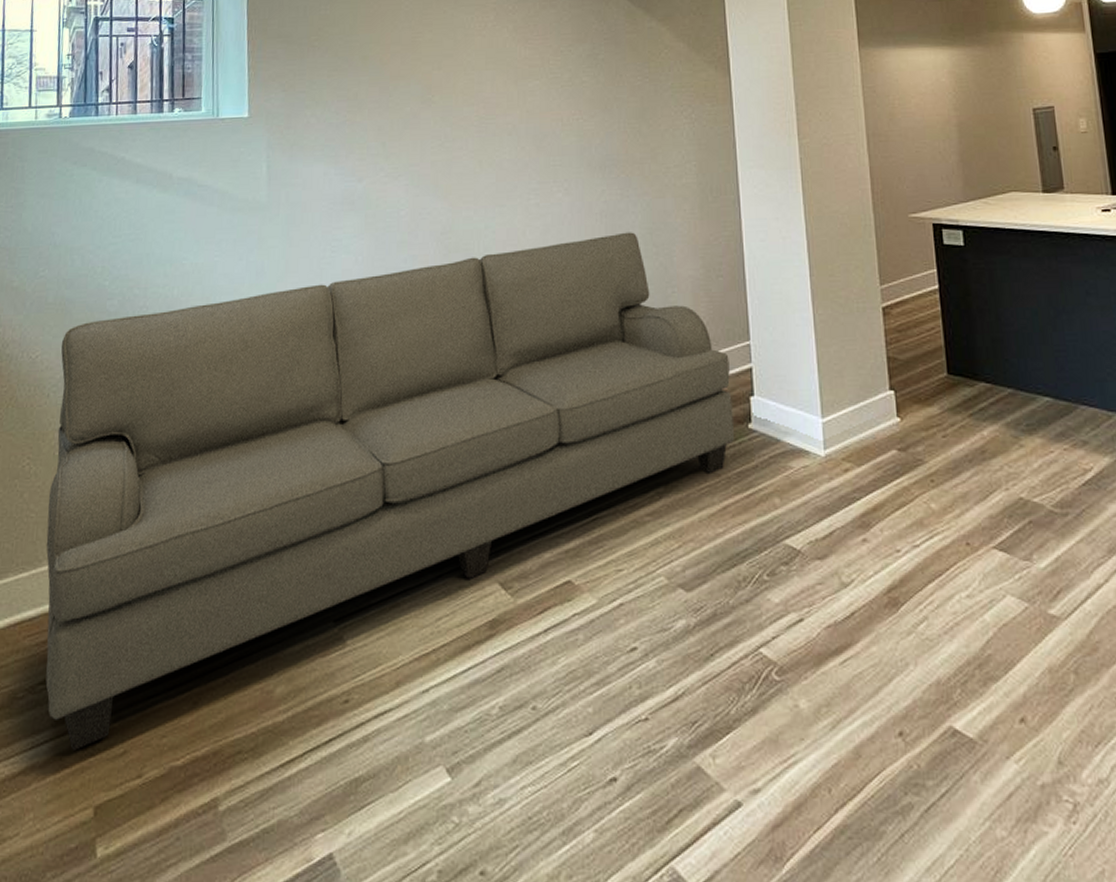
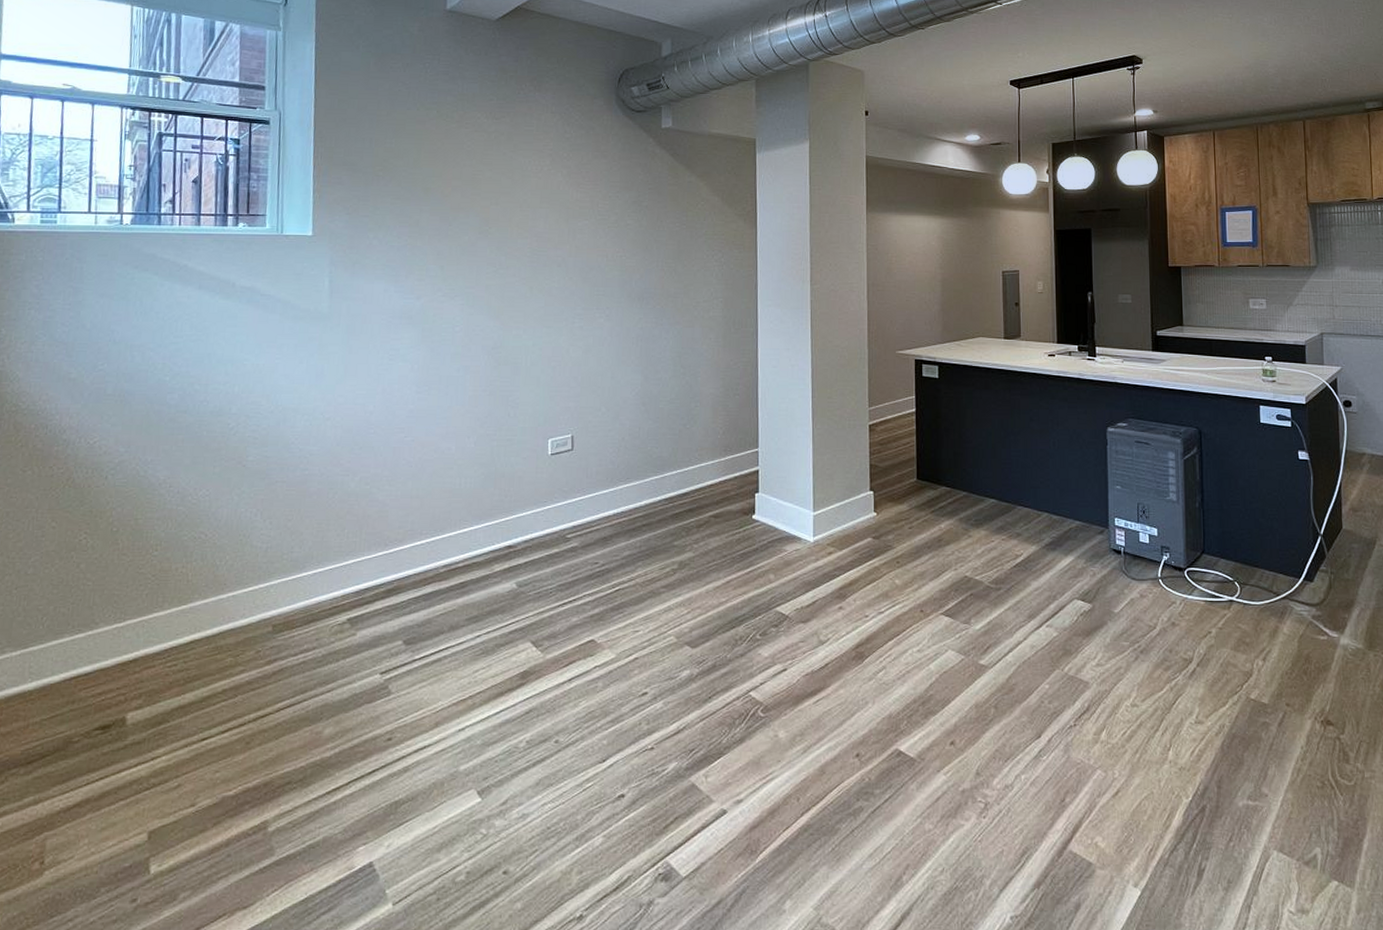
sofa: present [45,232,735,750] -> none [101,355,741,785]

